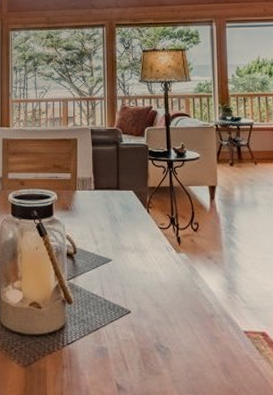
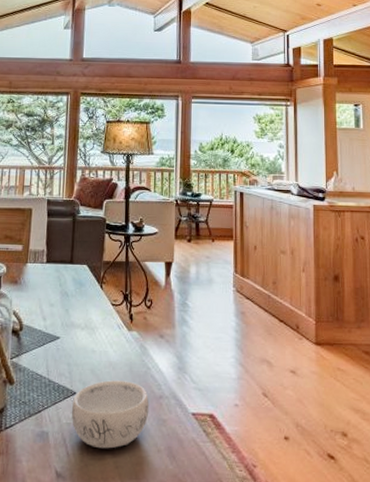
decorative bowl: none [127,300,202,364] -> present [71,380,149,449]

